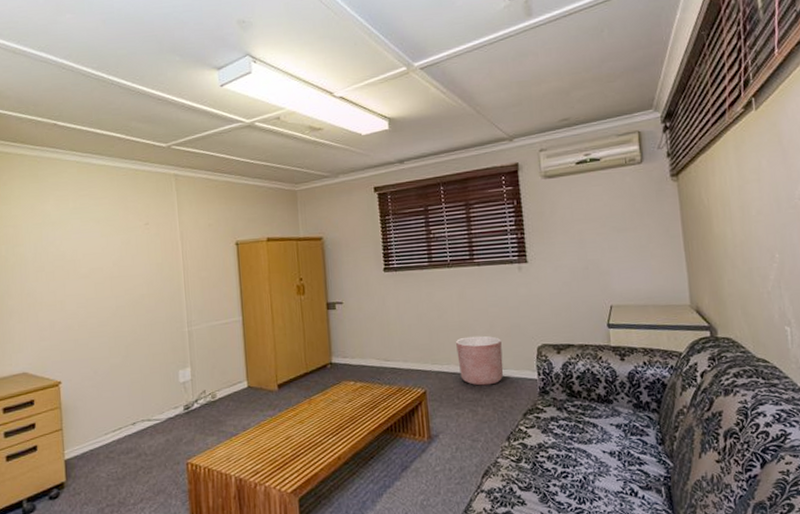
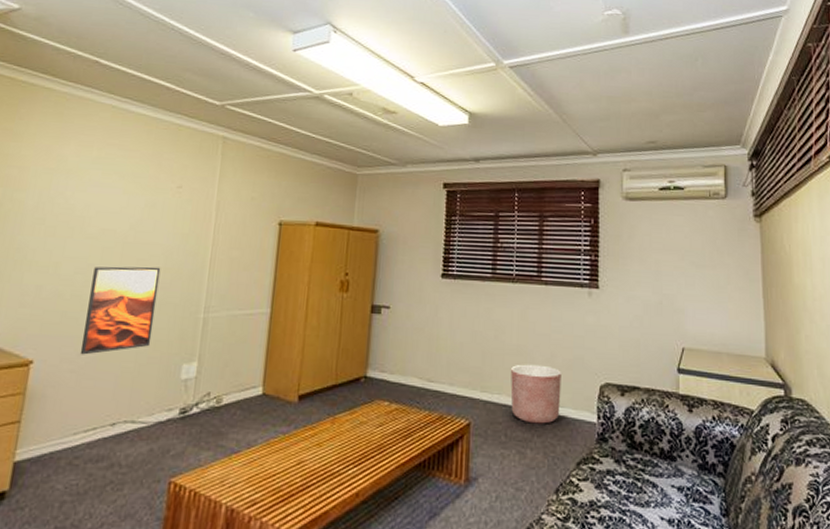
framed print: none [92,294,150,372] -> present [80,266,161,355]

